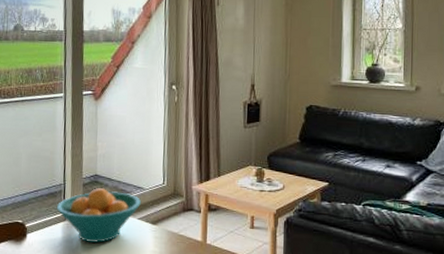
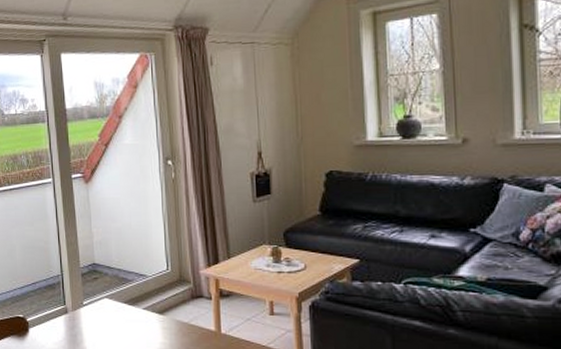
fruit bowl: present [56,188,142,243] -> none [56,278,146,336]

